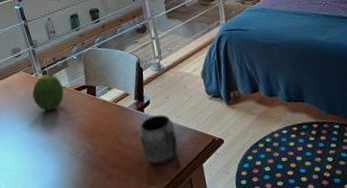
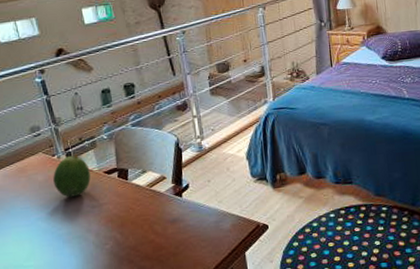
mug: present [139,115,181,169] -> none [176,199,221,259]

